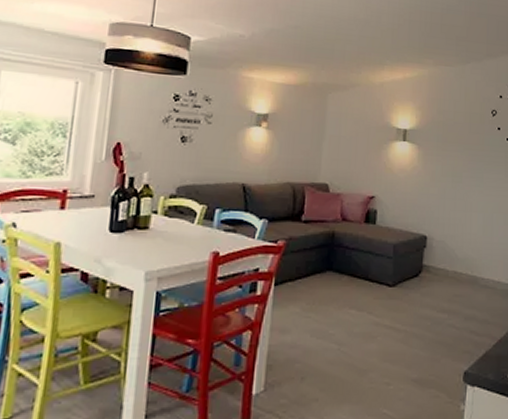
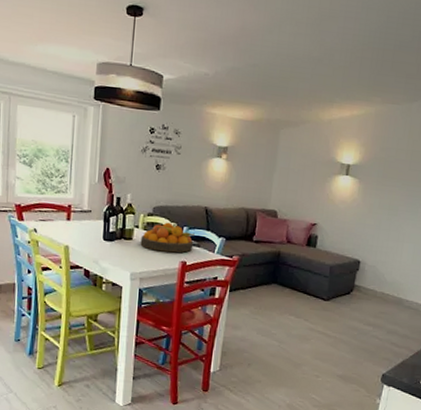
fruit bowl: none [159,204,230,242] -> present [140,222,195,253]

